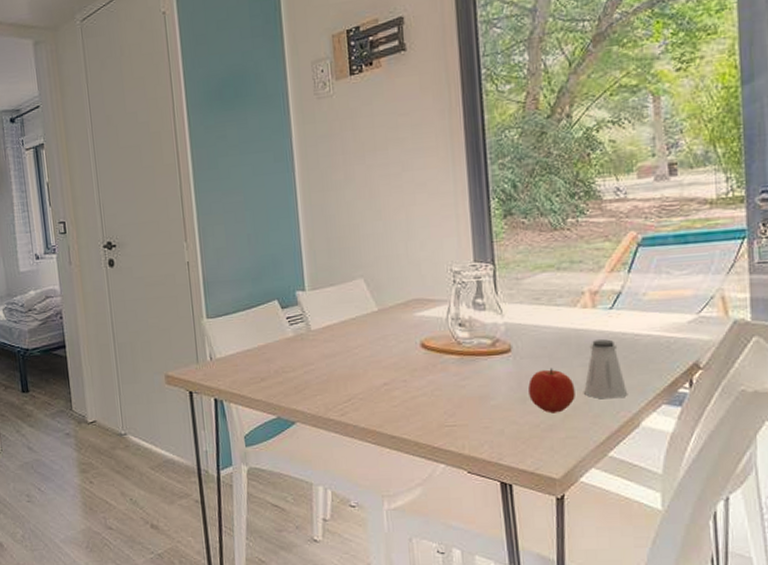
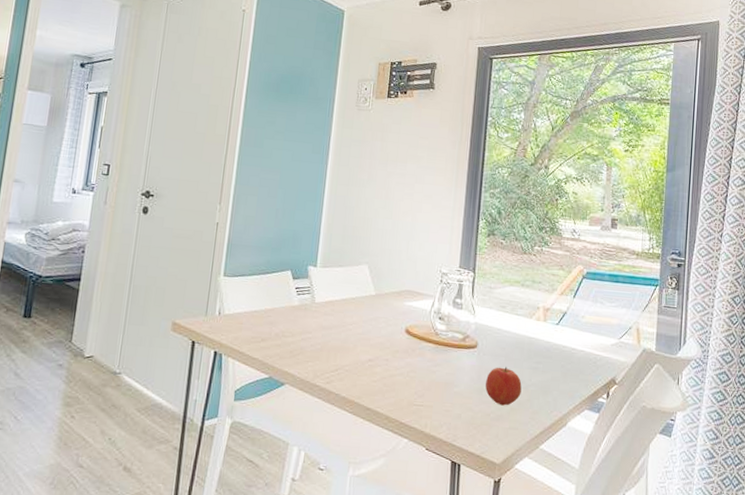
saltshaker: present [584,339,628,399] -> none [528,348,561,400]

